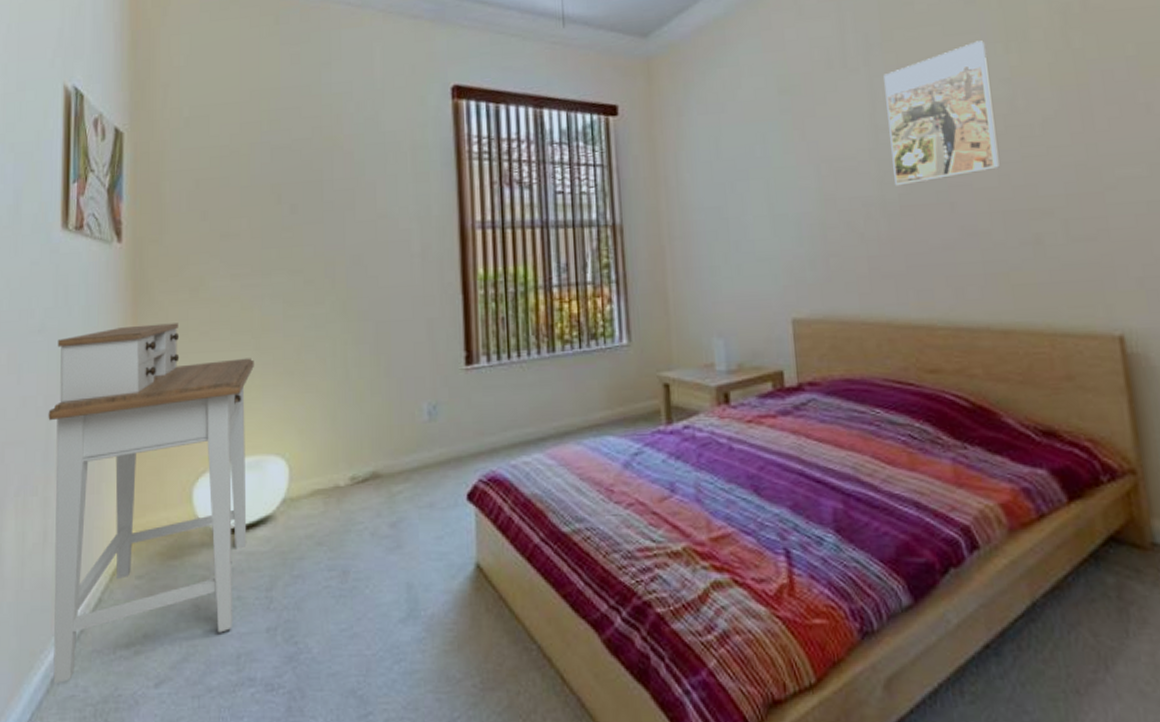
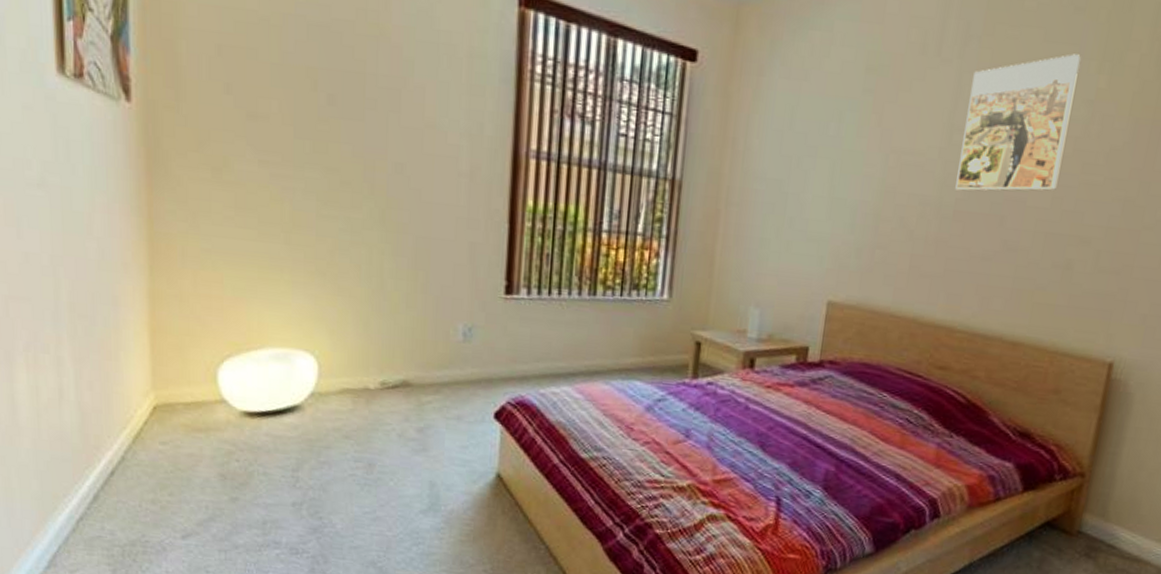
desk: present [48,323,254,685] -> none [55,196,283,526]

